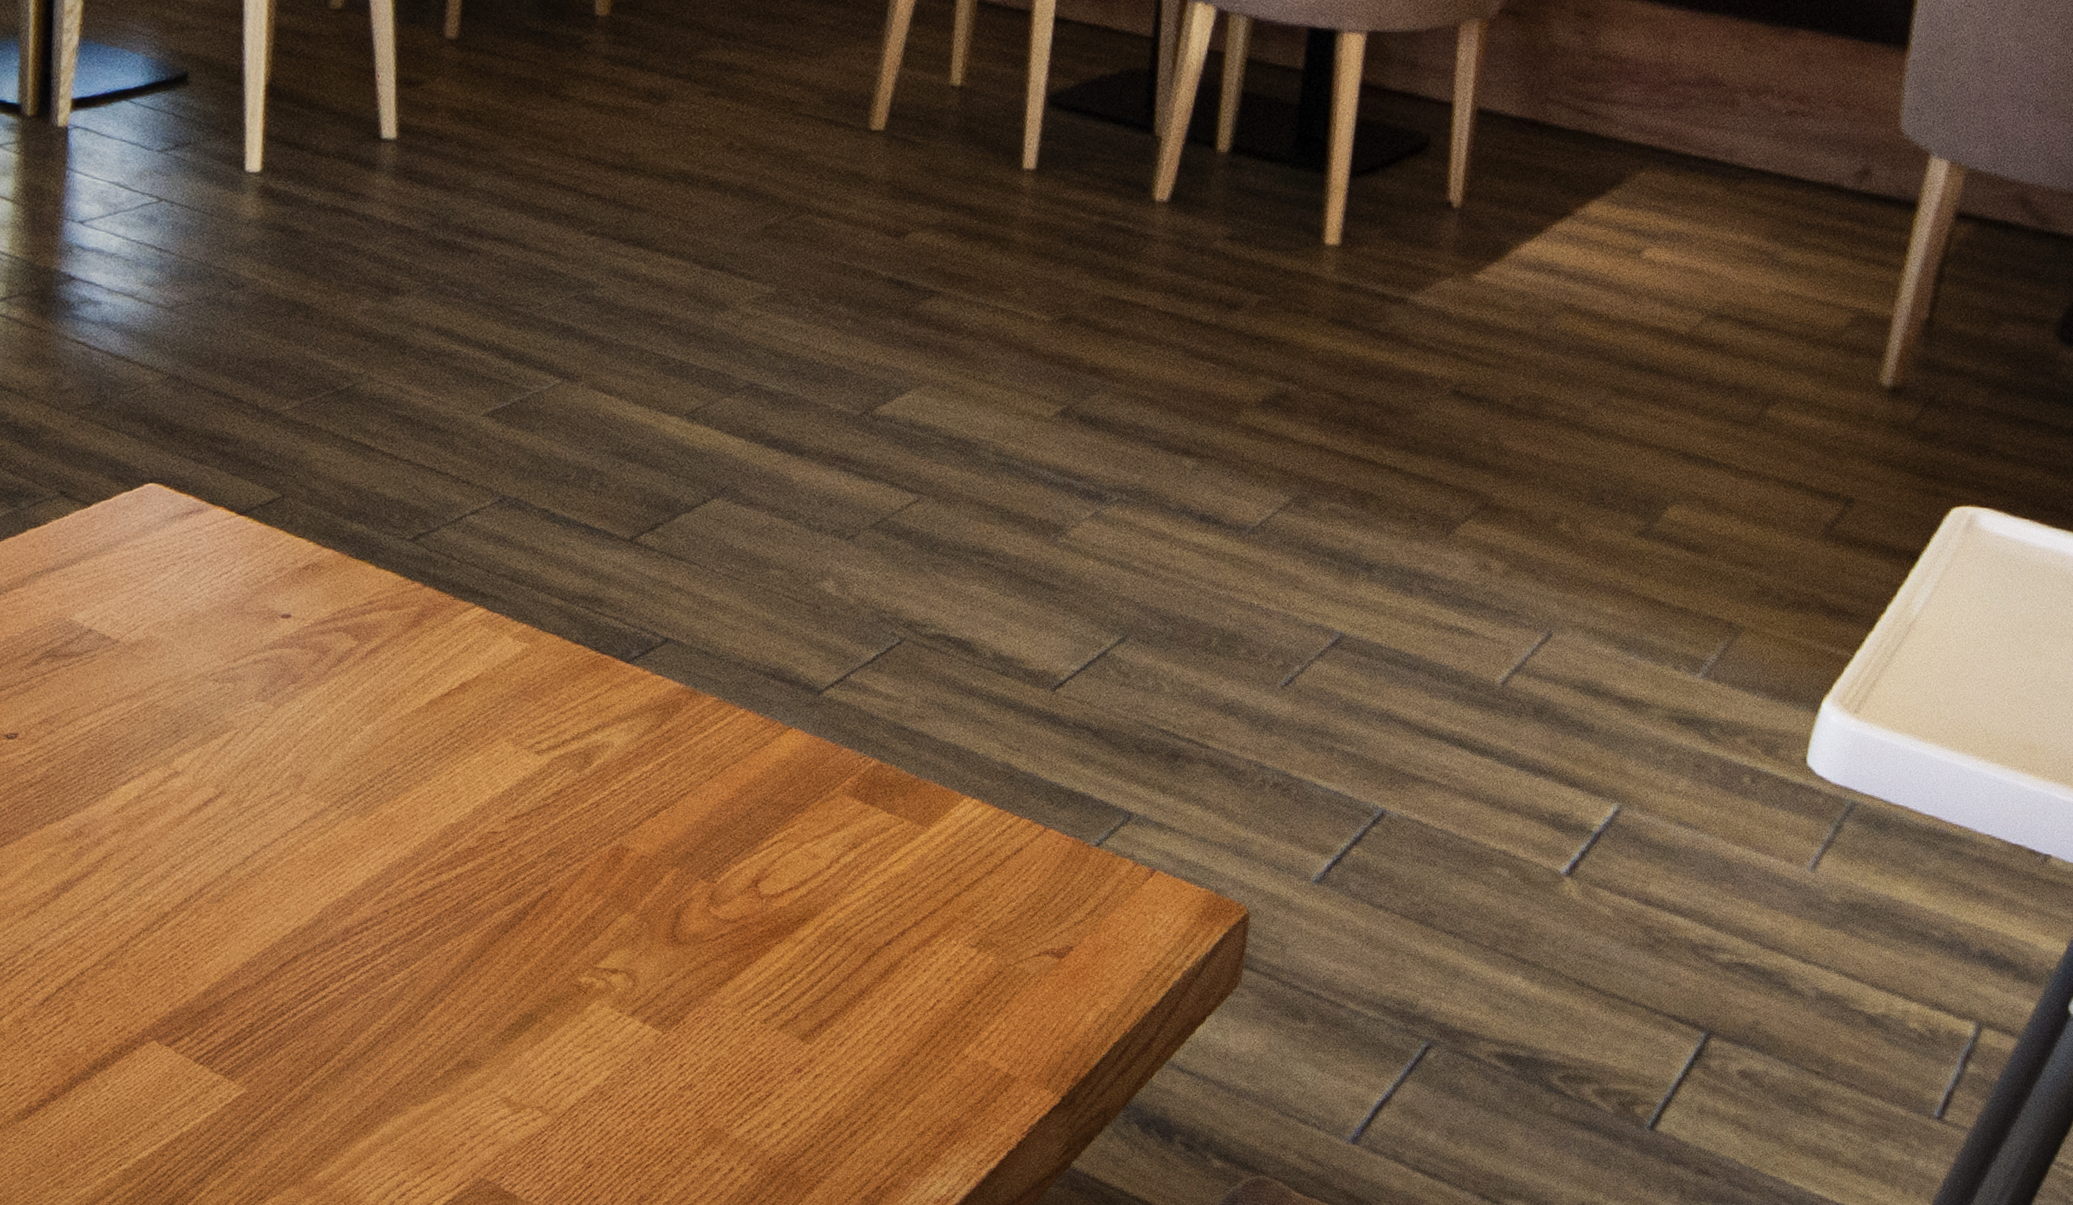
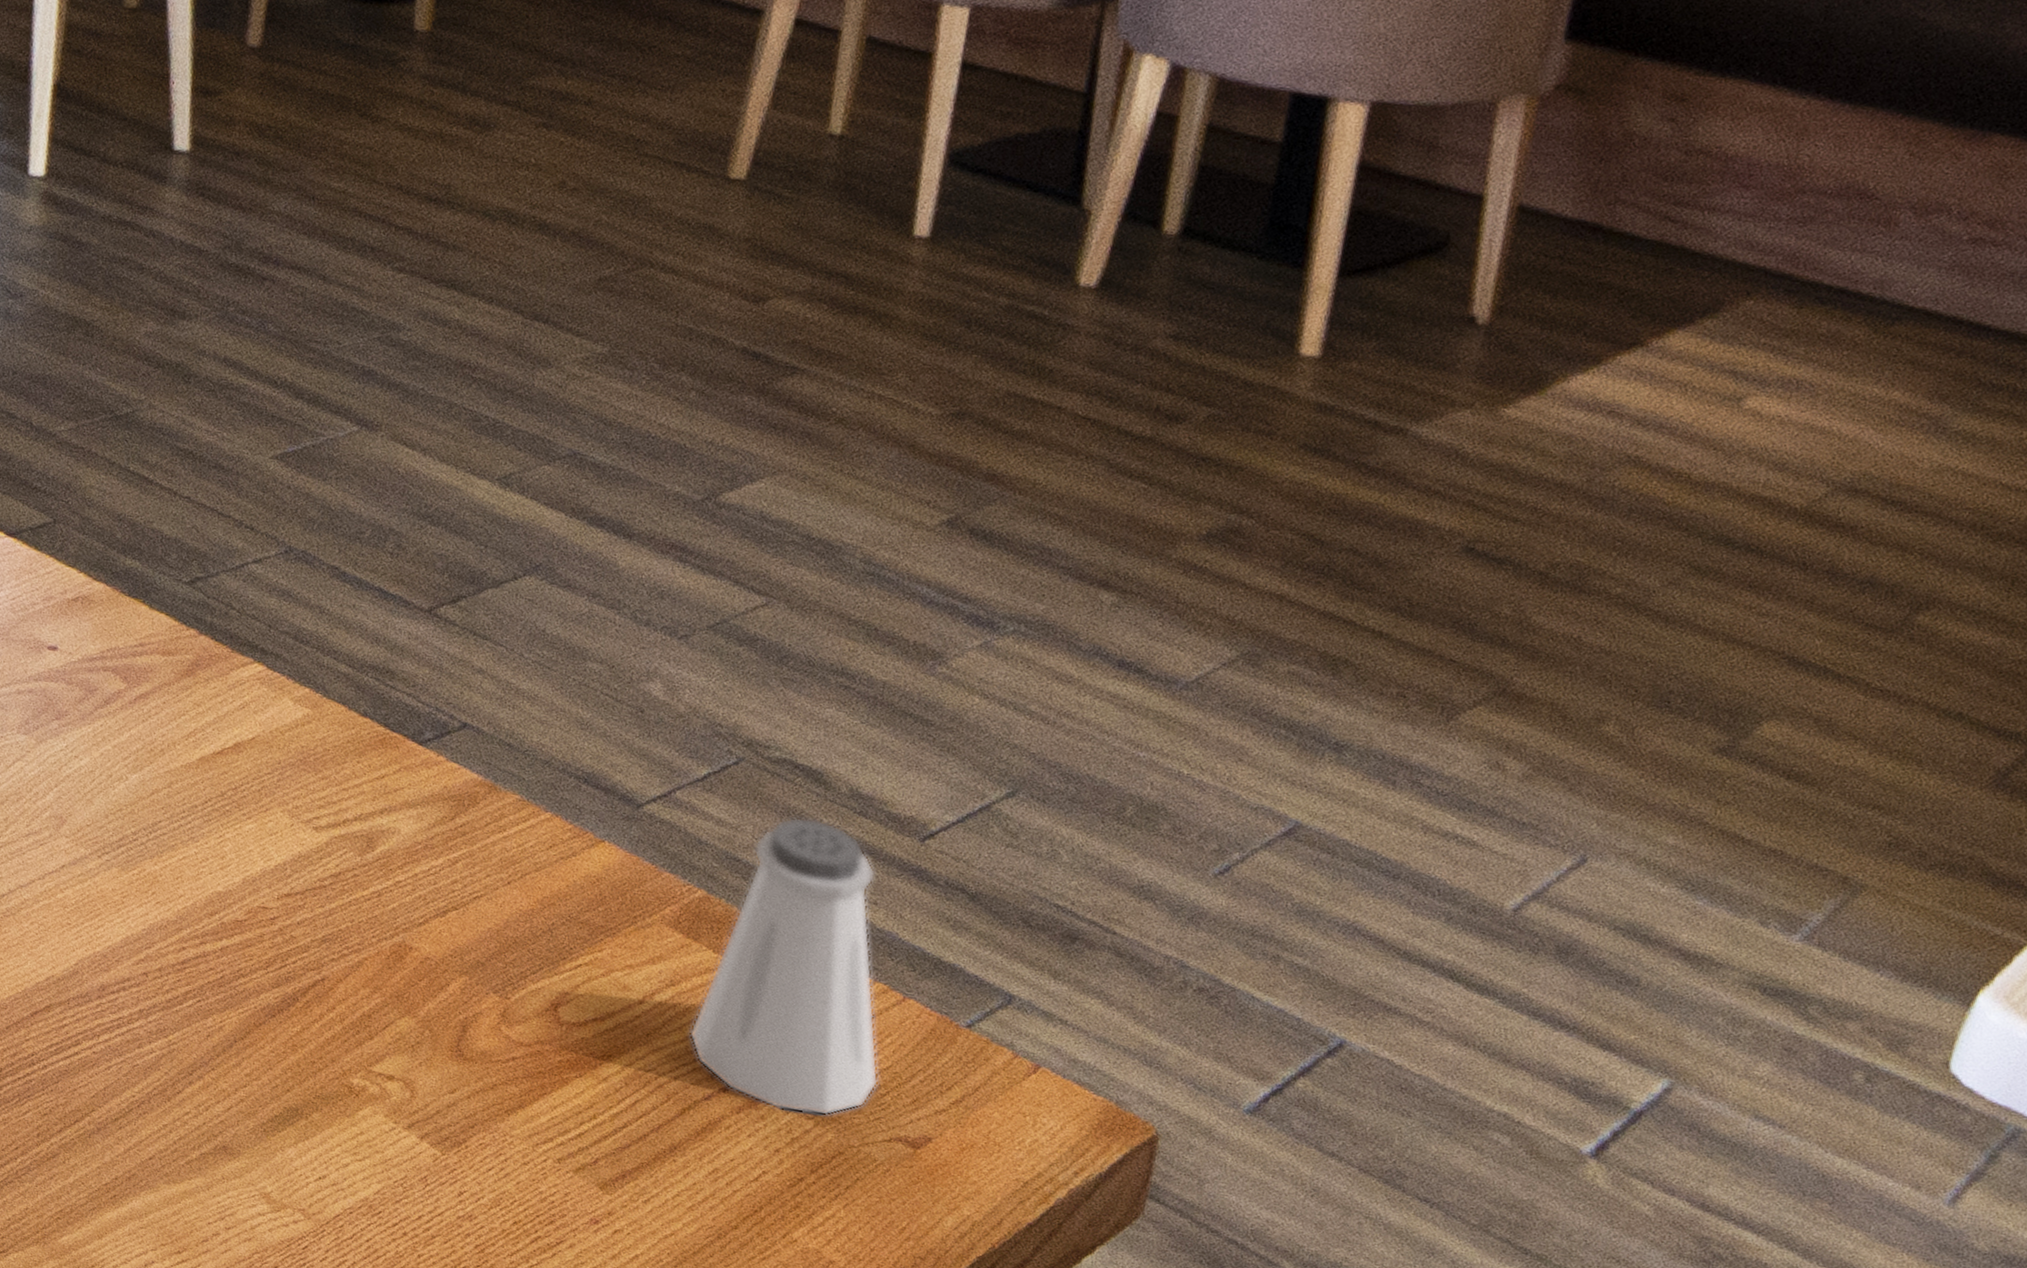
saltshaker: none [870,683,1028,943] -> present [688,816,879,1117]

